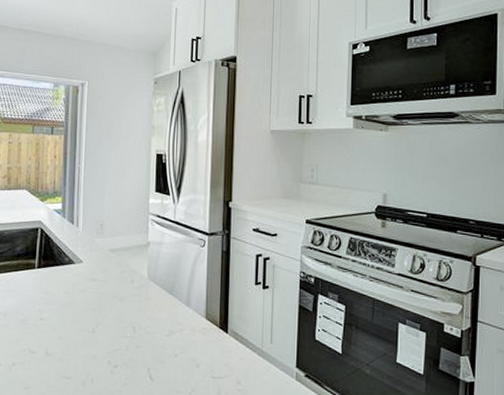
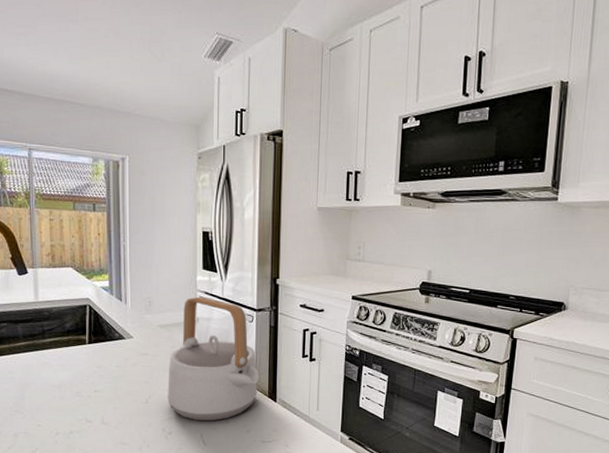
teapot: none [115,219,211,354] -> present [167,296,260,422]

